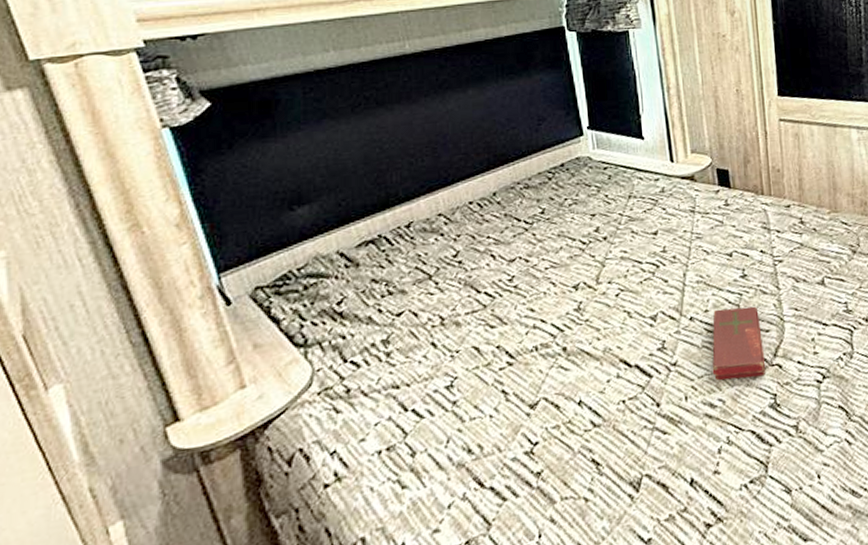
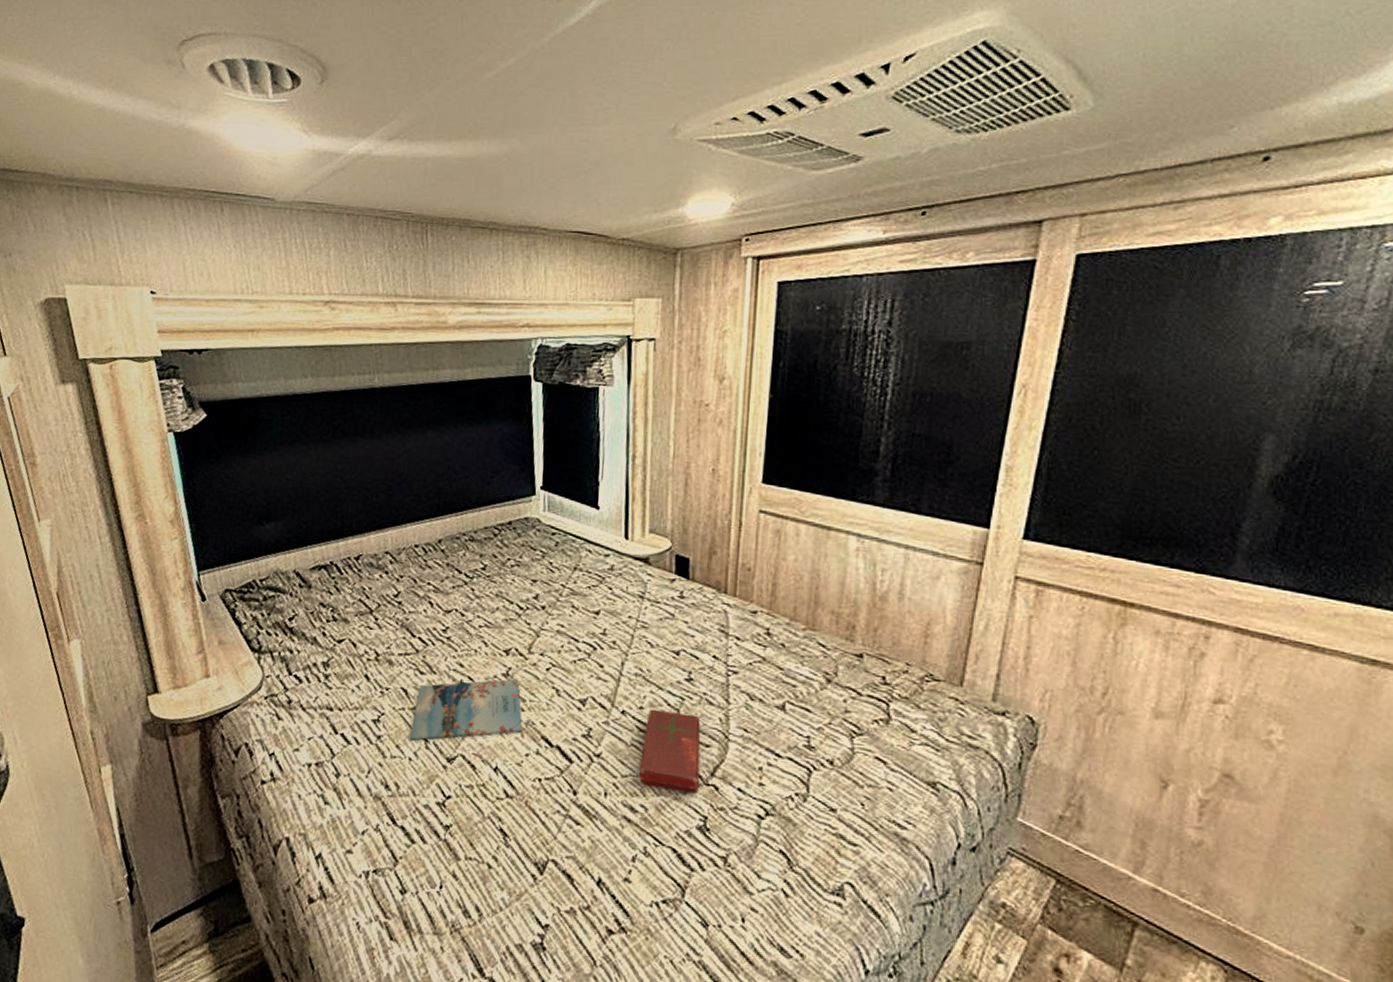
magazine: none [488,311,601,397] -> present [410,678,523,741]

